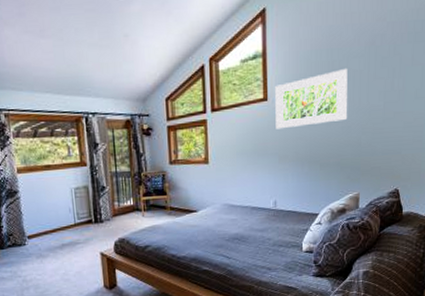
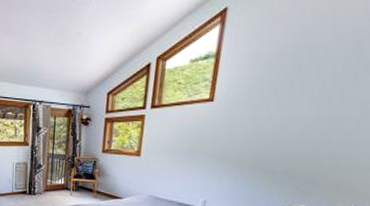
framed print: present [274,69,348,130] -> none [218,73,318,131]

